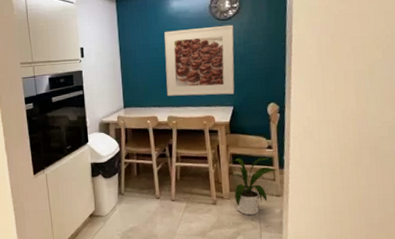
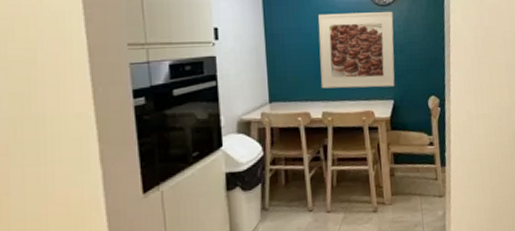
house plant: present [229,158,278,216] -> none [390,155,440,222]

